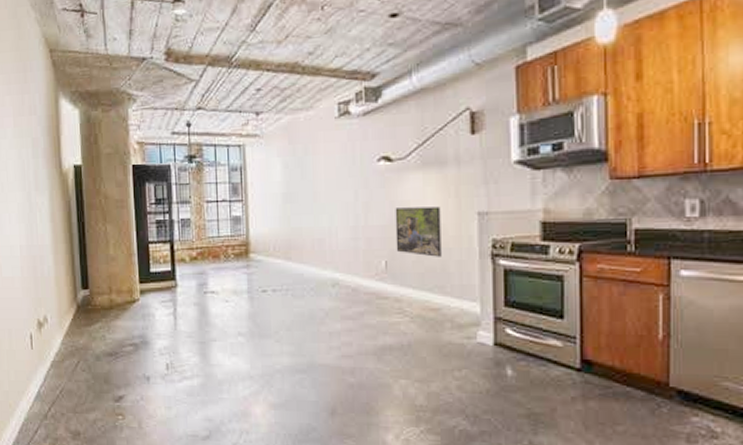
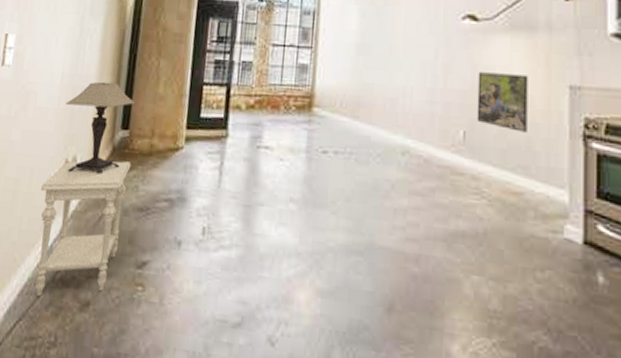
side table: none [21,316,97,433] -> present [35,161,132,297]
table lamp: none [28,249,91,330] -> present [65,81,136,175]

